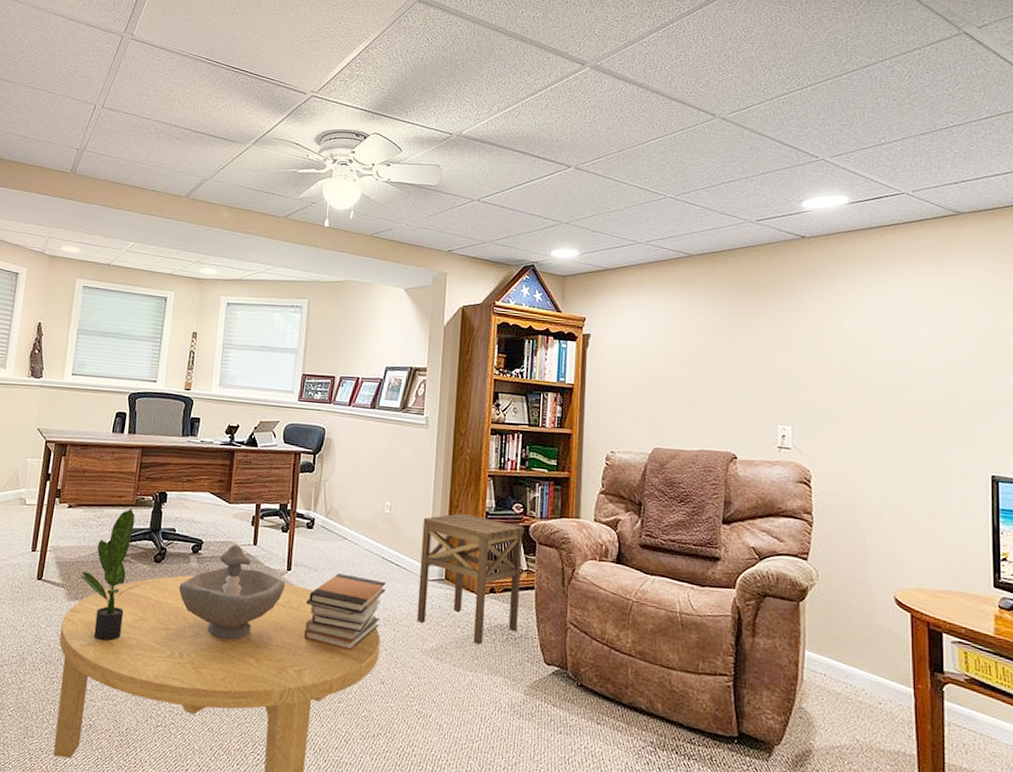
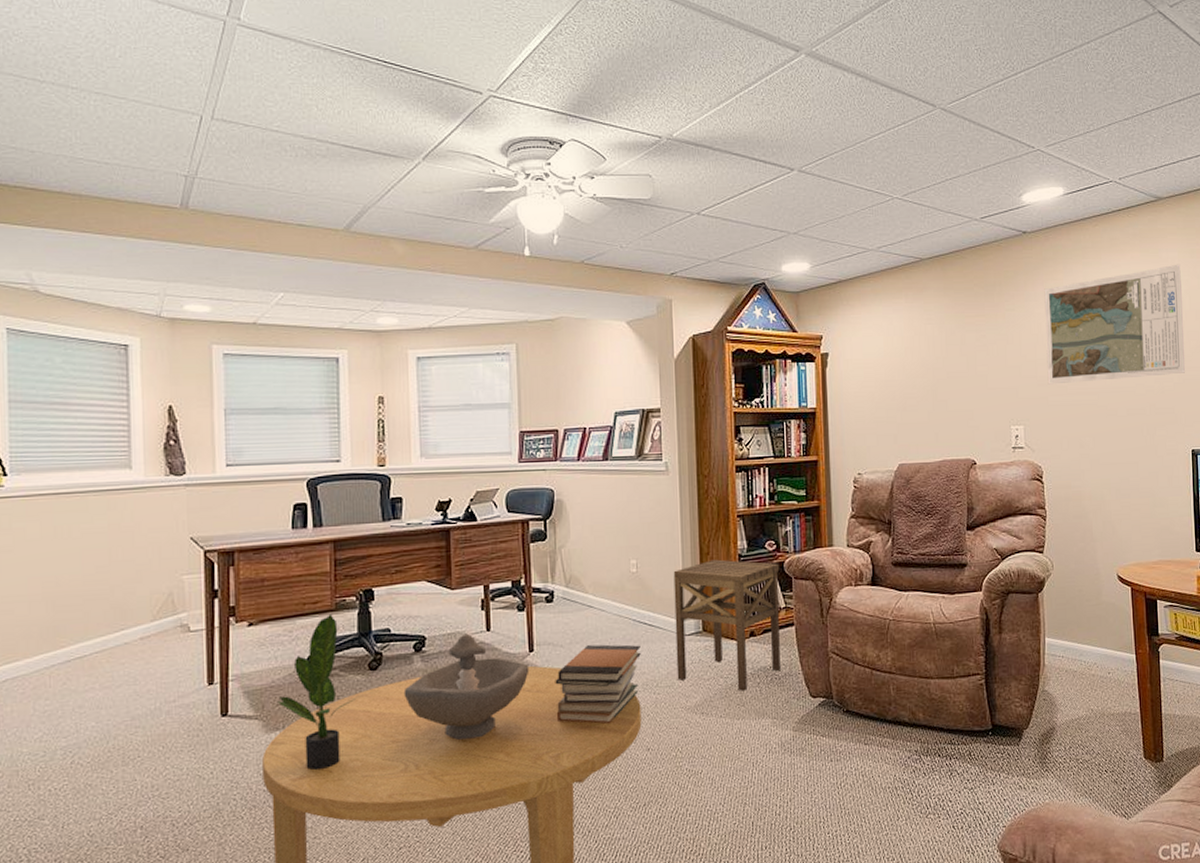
map: none [821,280,985,394] -> present [1044,264,1185,385]

